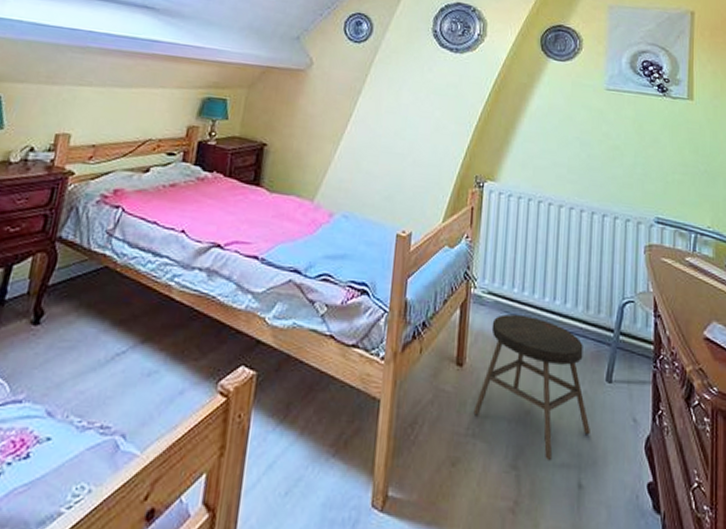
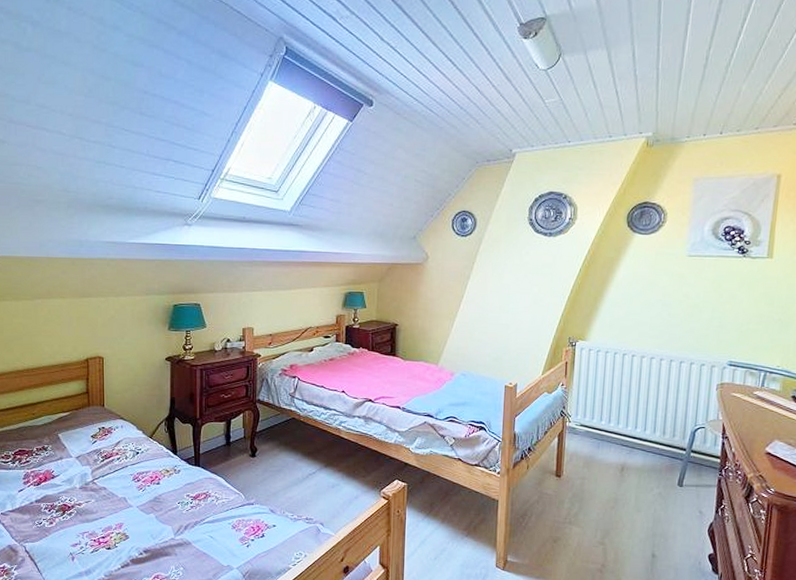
stool: present [473,313,590,460] -> none [570,439,663,539]

